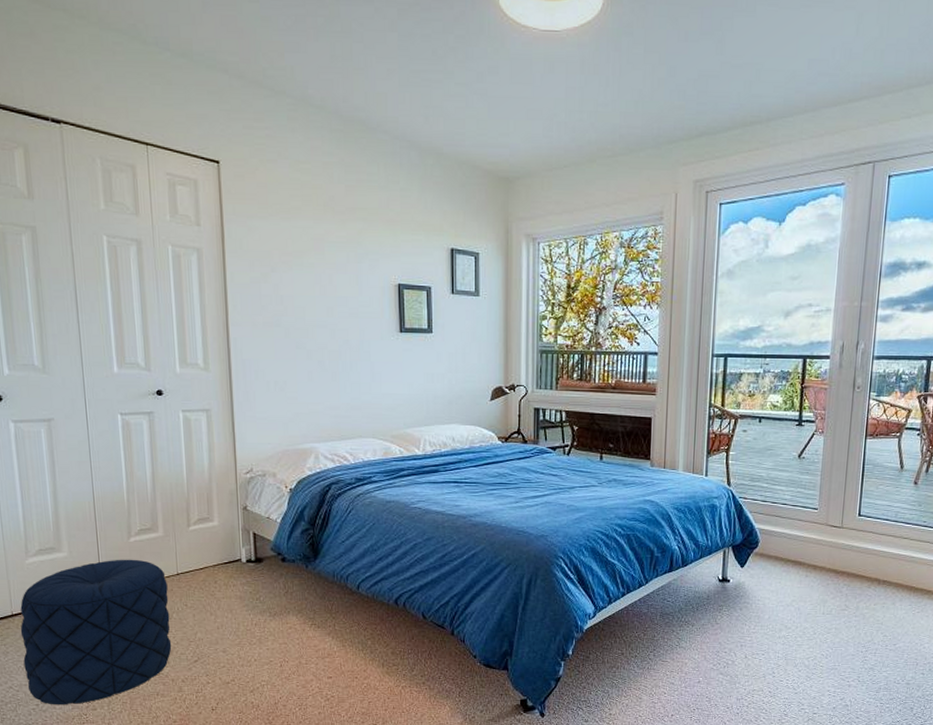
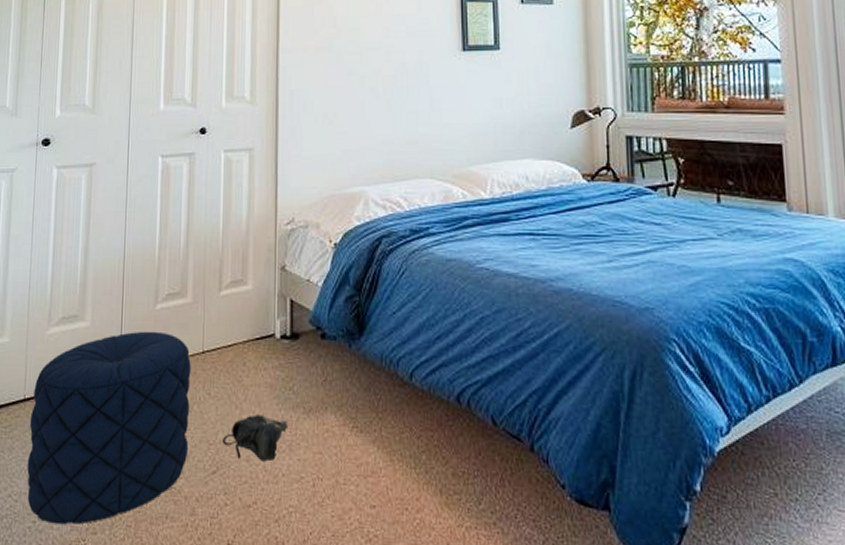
shoe: none [201,619,258,652] -> present [223,414,289,462]

